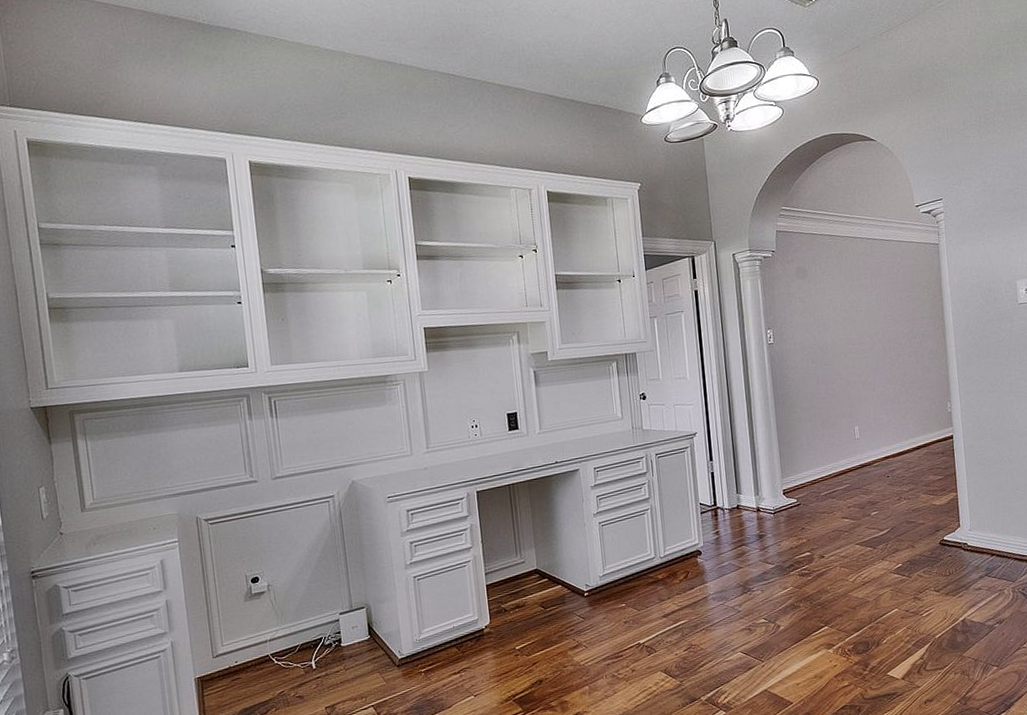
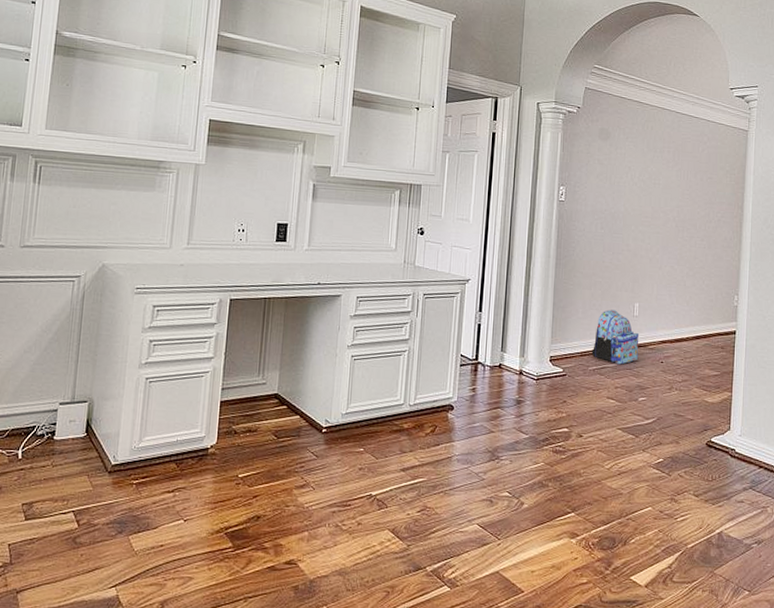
backpack: none [821,436,866,486] -> present [591,310,640,365]

